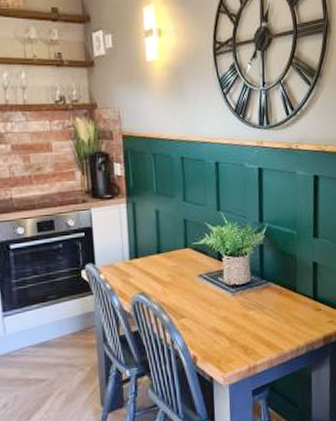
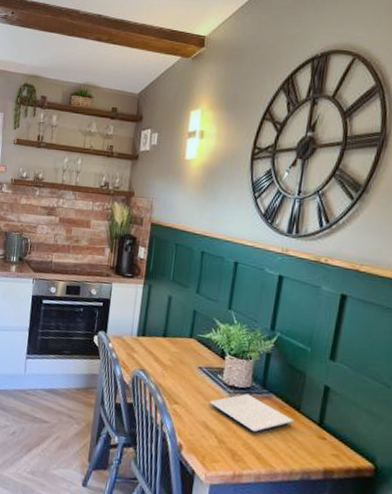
plate: none [215,288,293,323] -> present [209,393,294,433]

